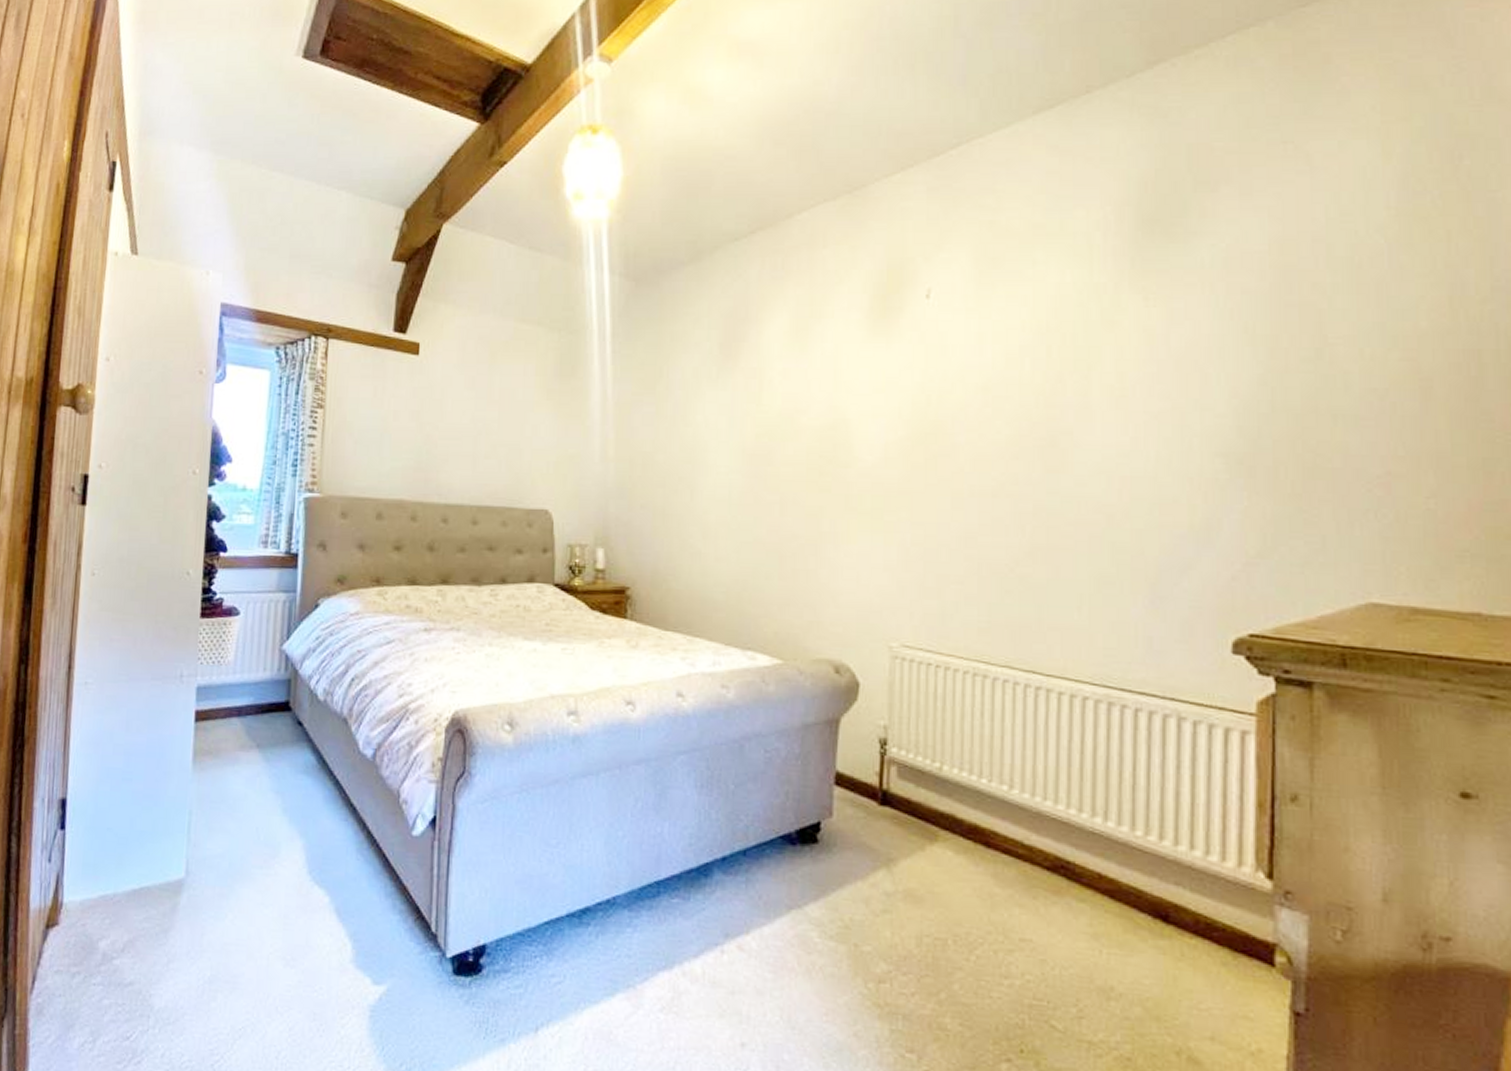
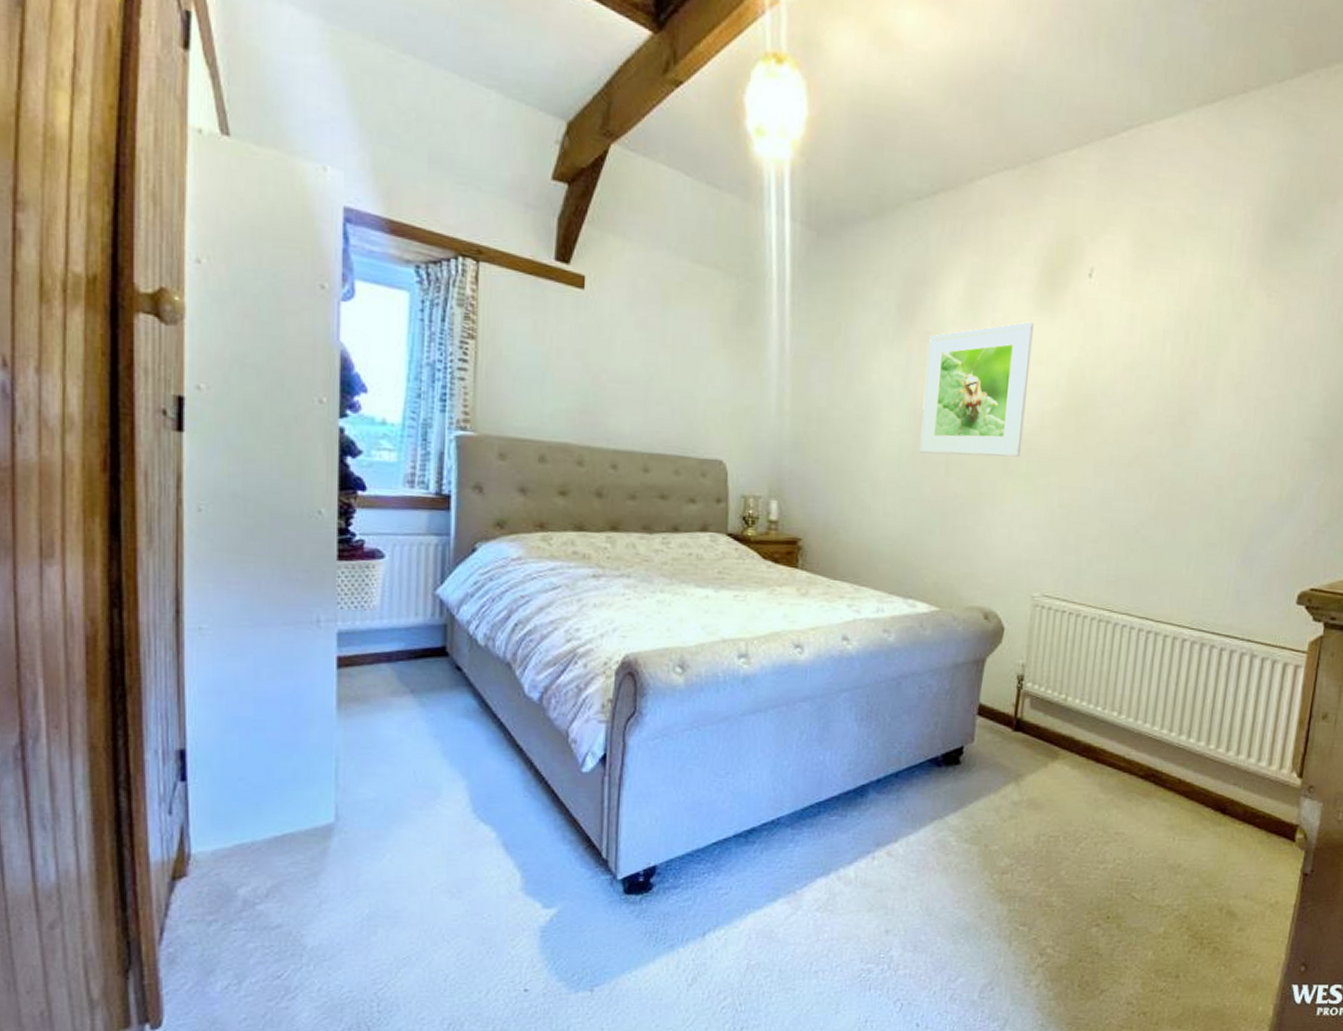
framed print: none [751,350,868,494] -> present [919,322,1034,457]

